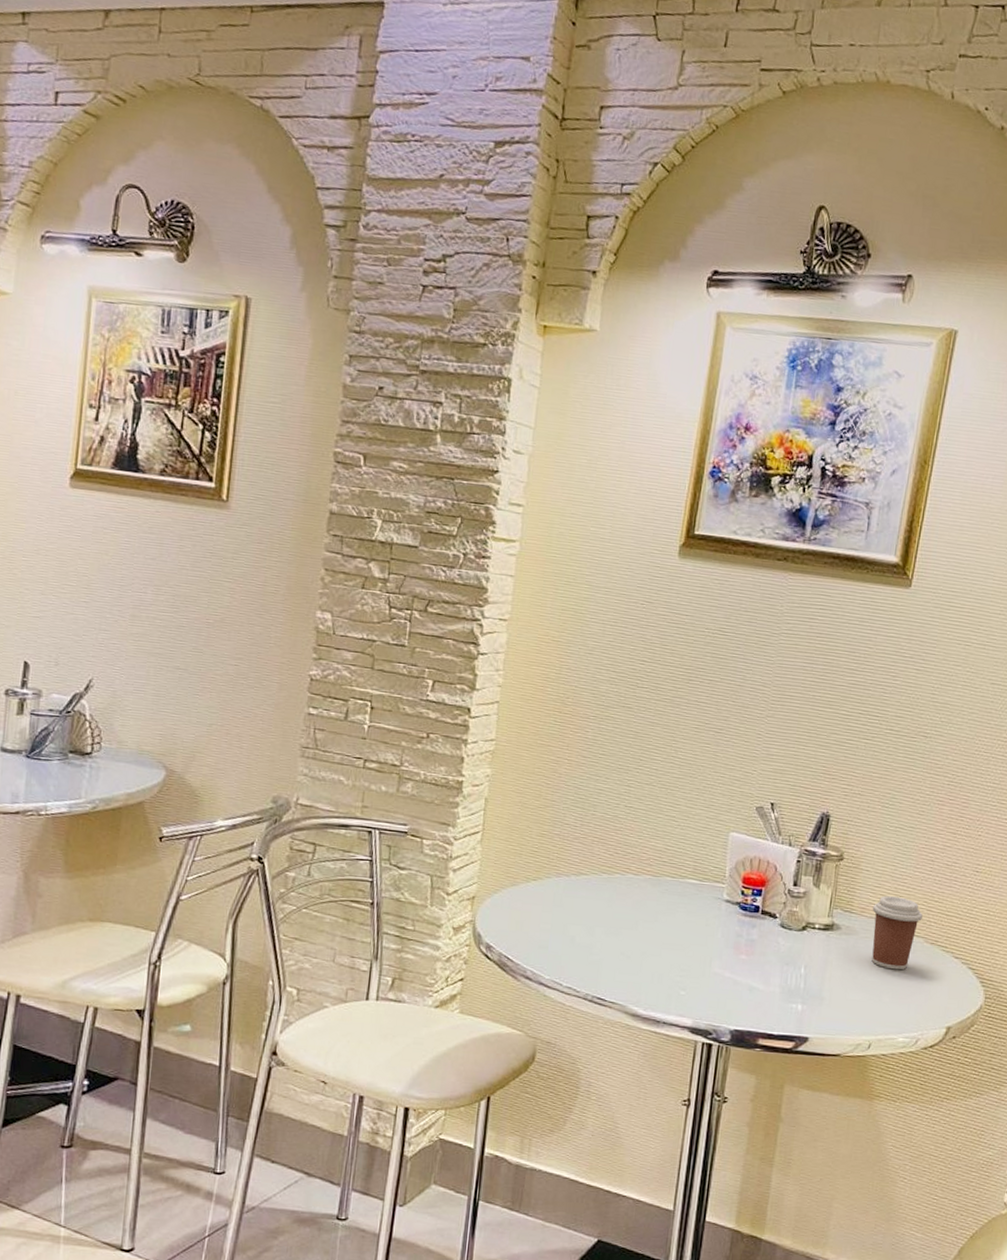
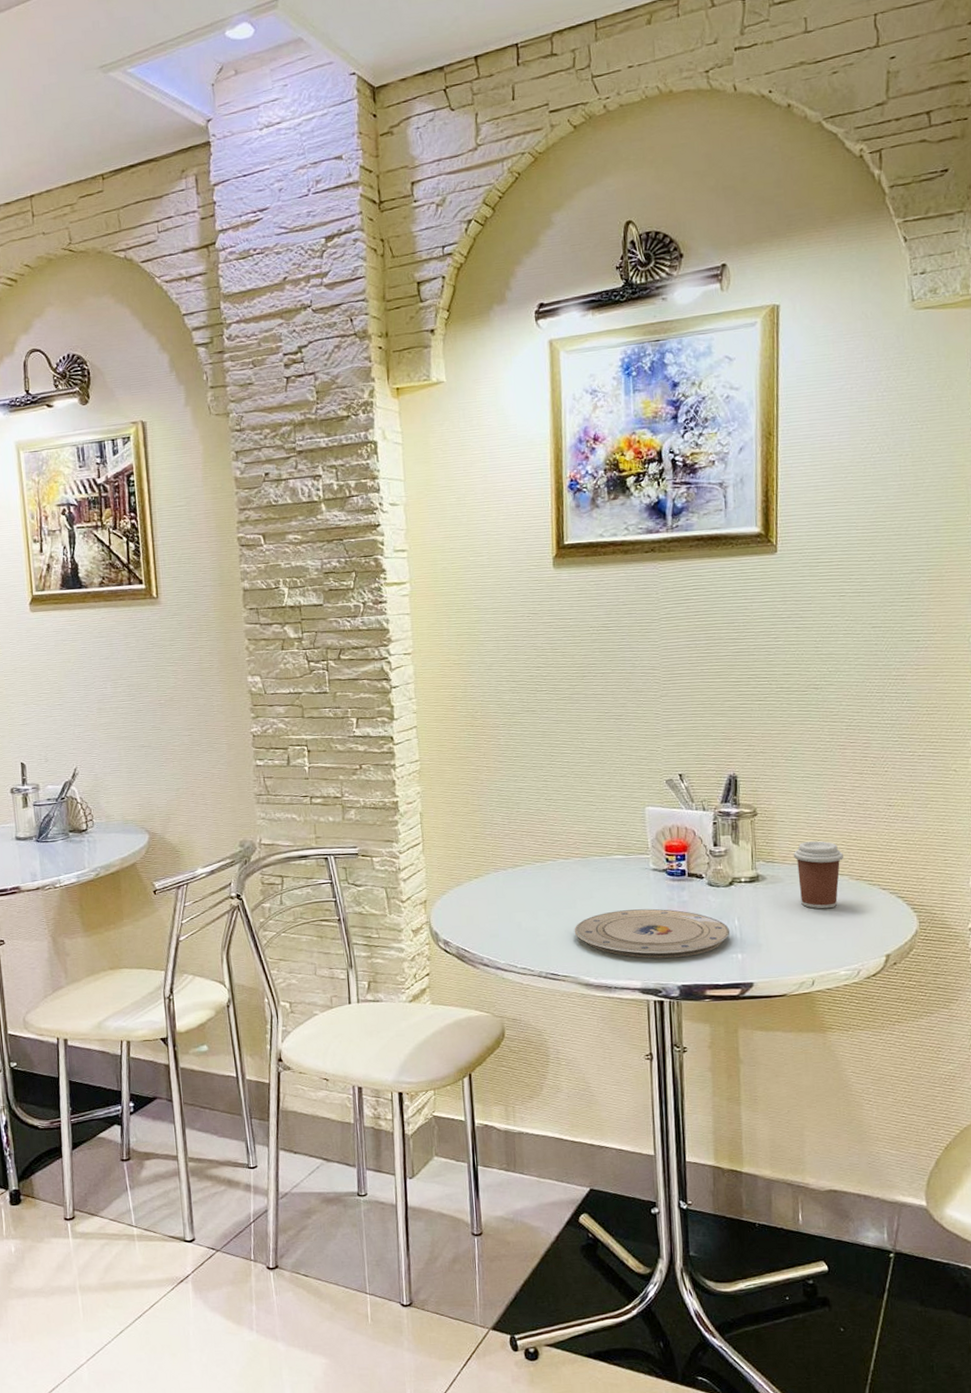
plate: none [630,939,795,1000] -> present [574,908,730,959]

